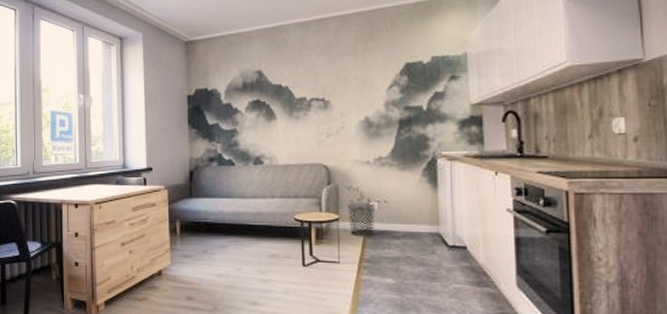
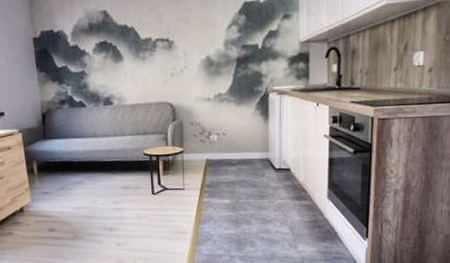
waste bin: present [347,202,376,237] -> none [191,135,215,166]

